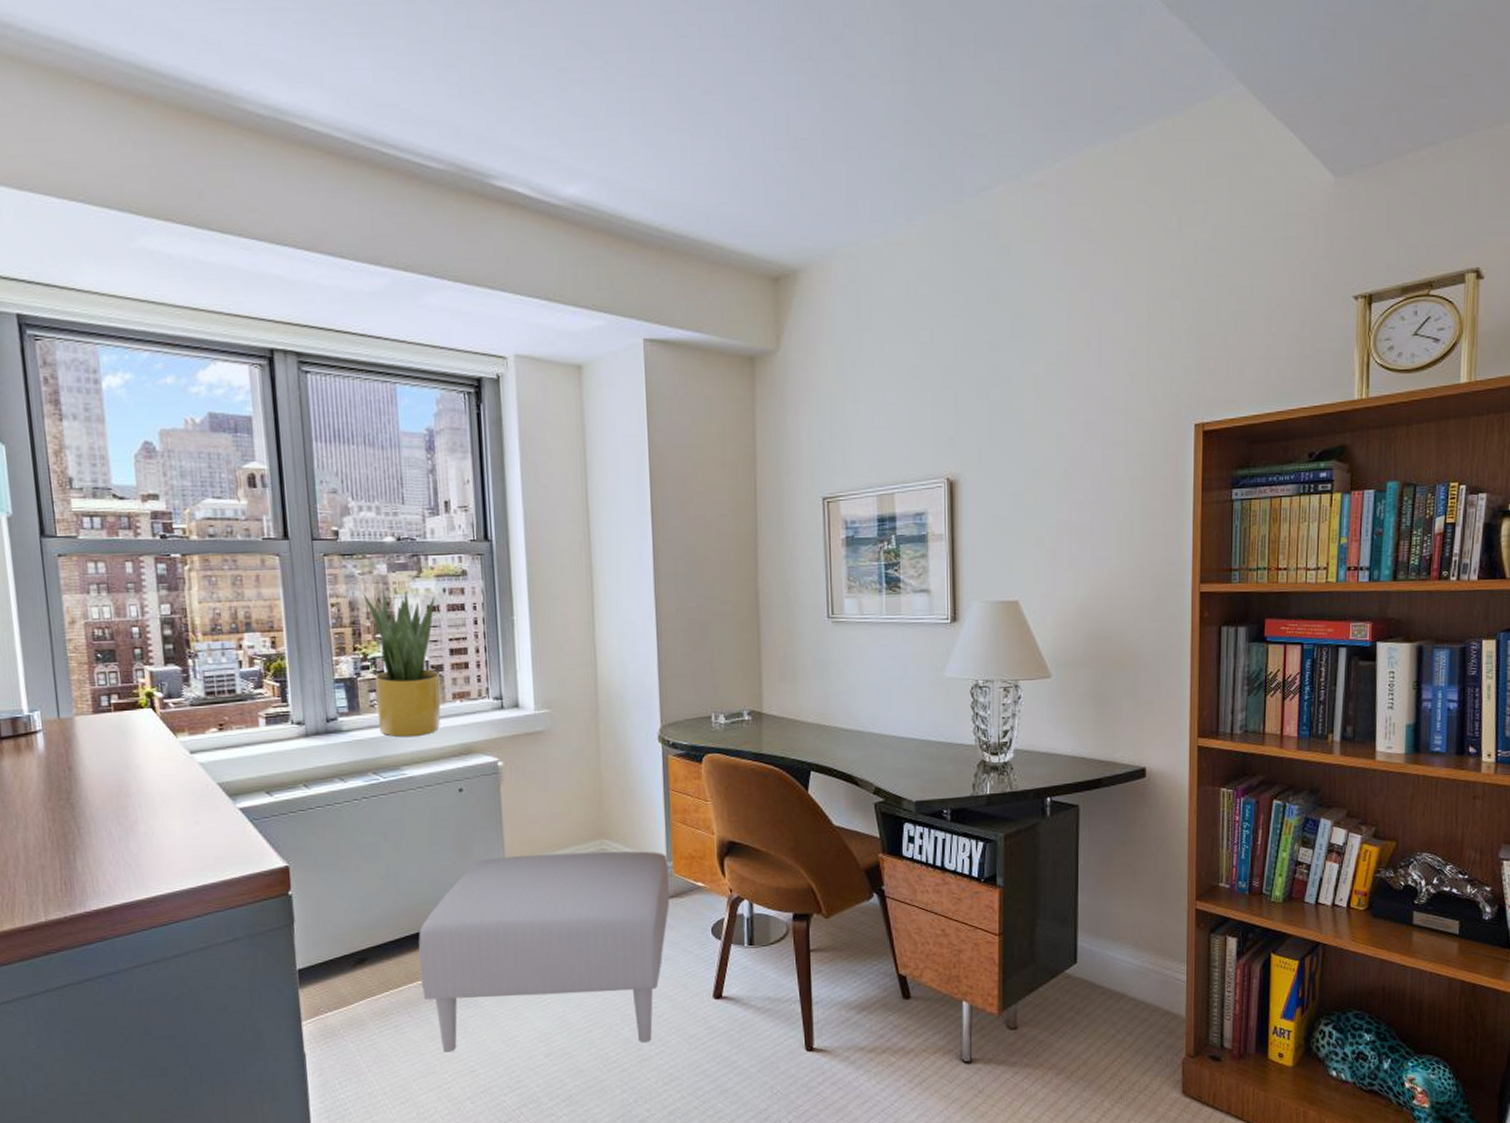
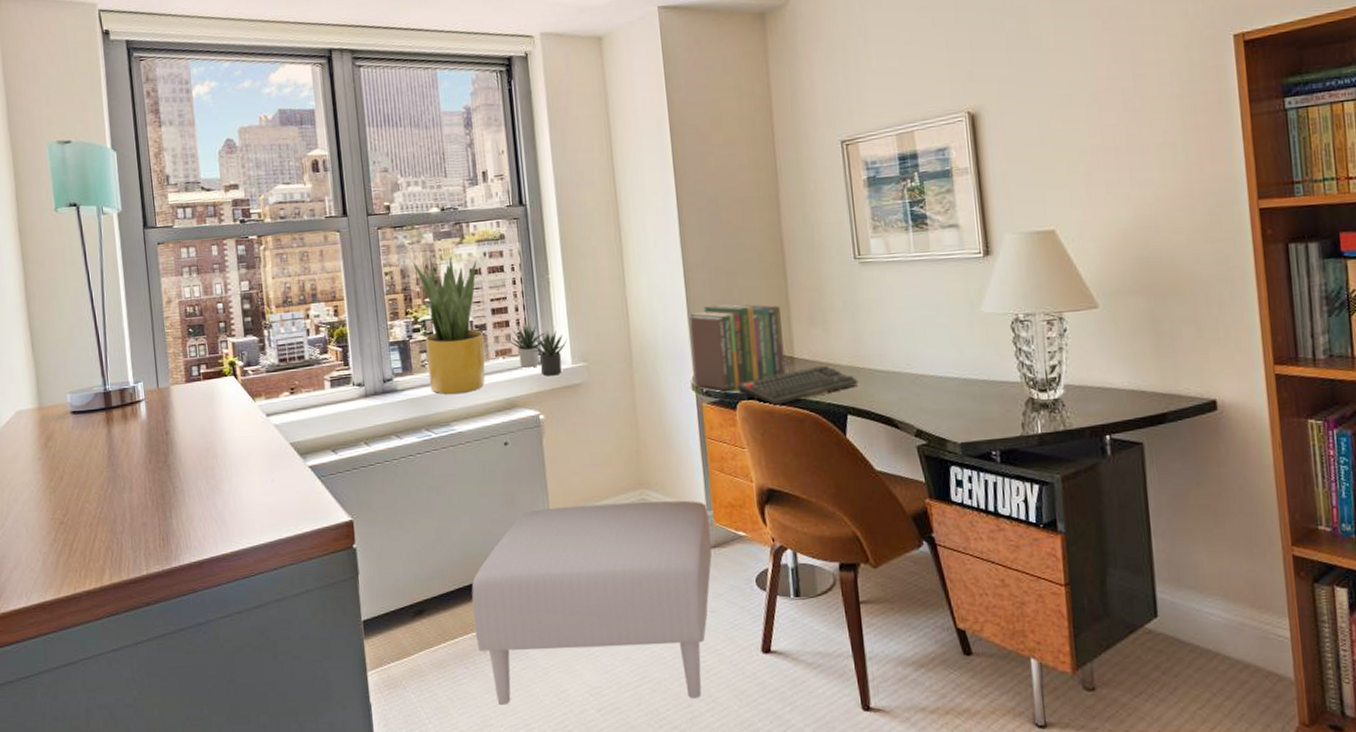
succulent plant: none [467,665,531,722] -> present [508,322,568,376]
books: none [660,656,753,744] -> present [689,304,786,391]
computer keyboard: none [705,722,823,760] -> present [738,365,858,405]

